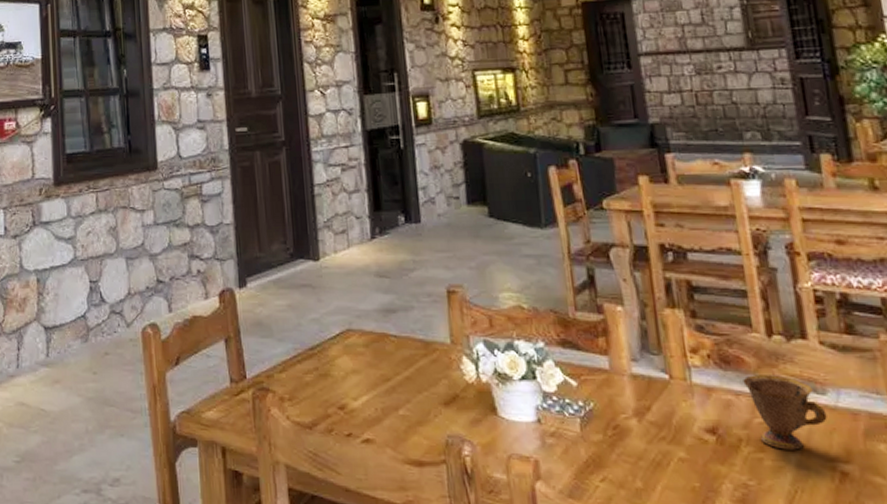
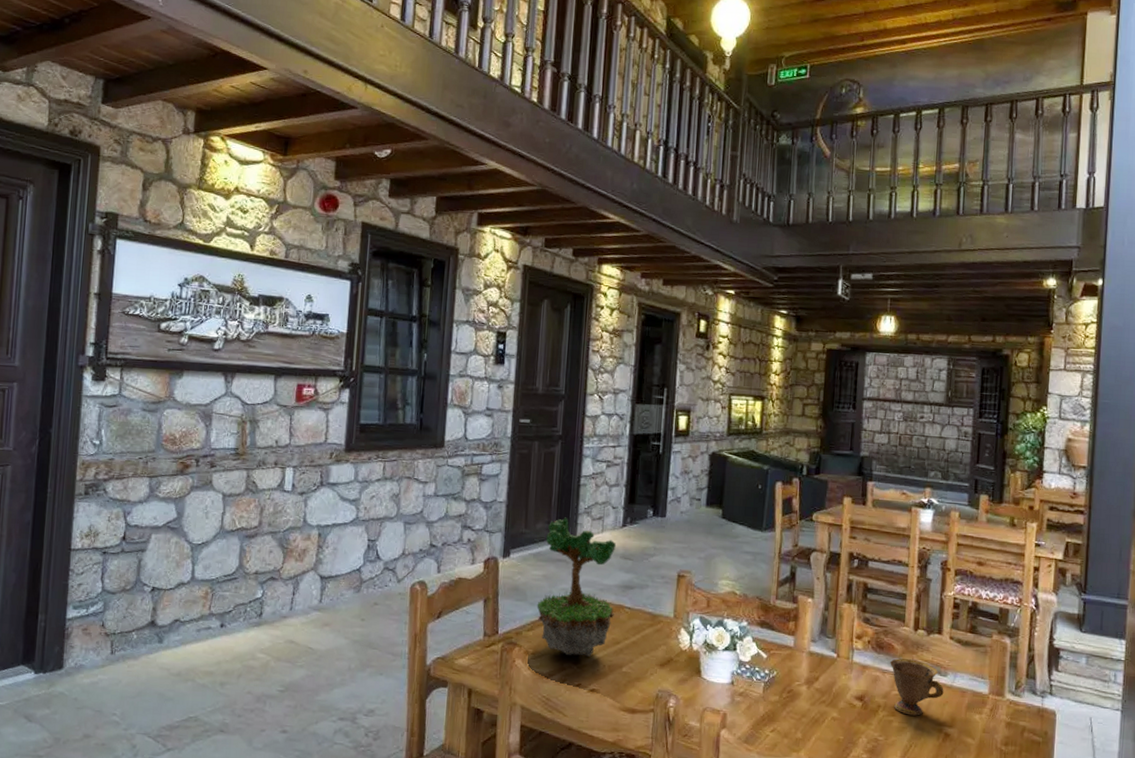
plant: none [285,234,379,399] -> present [536,517,617,657]

